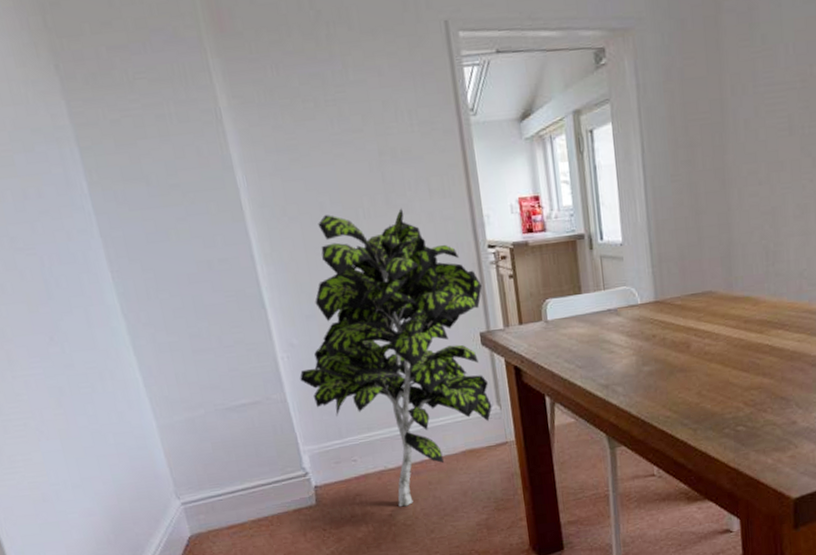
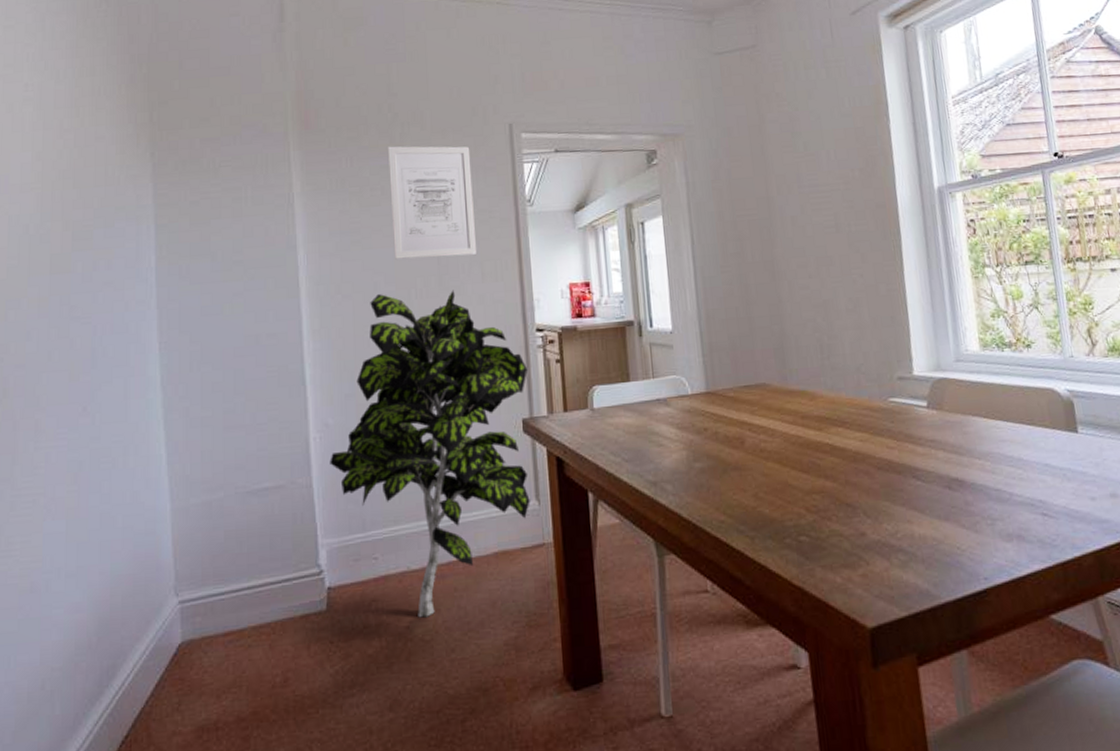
wall art: none [315,48,423,178] -> present [388,146,478,259]

